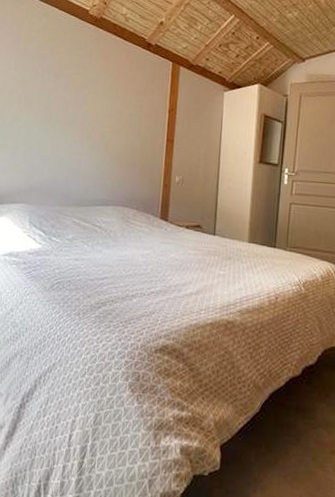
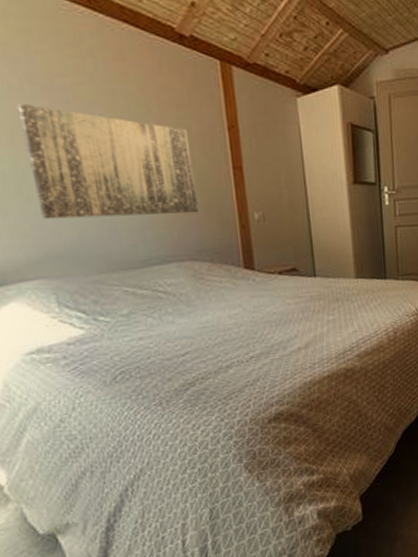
wall art: none [35,84,140,170] -> present [16,103,199,220]

